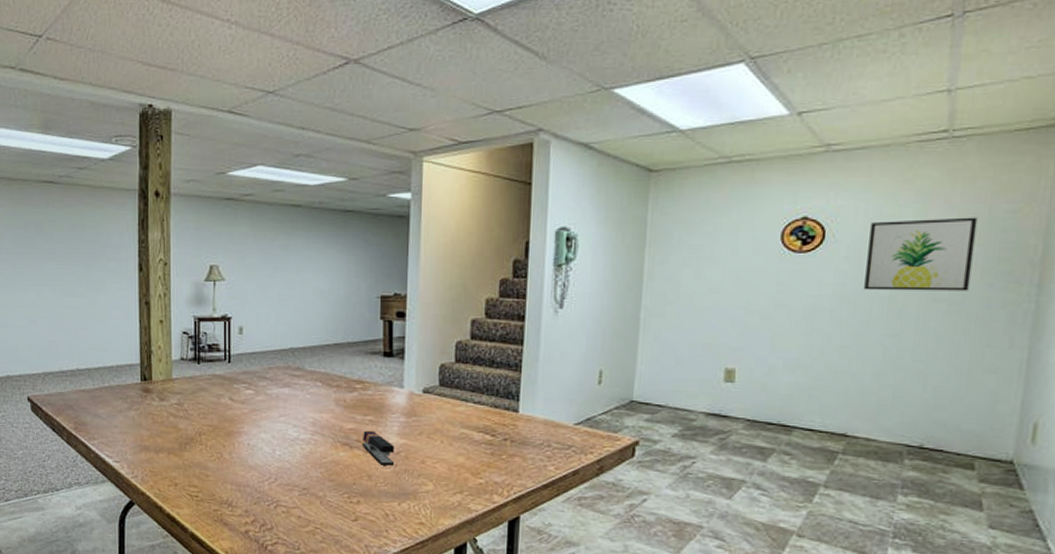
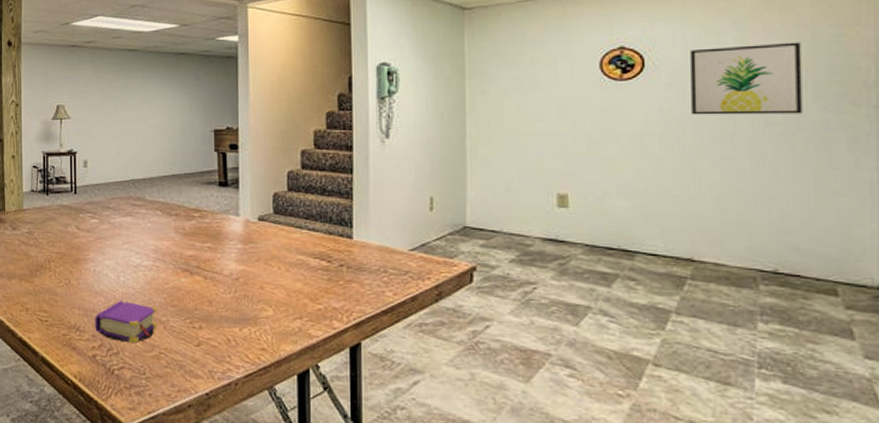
book: none [248,474,314,519] -> present [95,300,158,343]
stapler: present [361,430,395,466] -> none [201,257,234,291]

